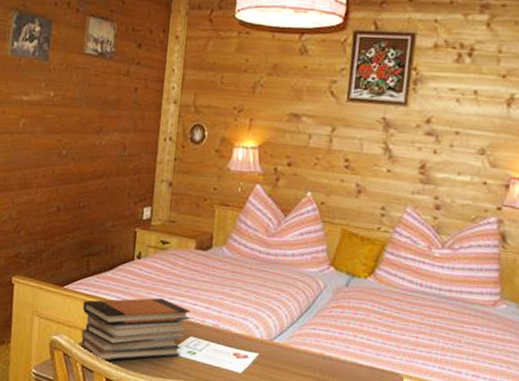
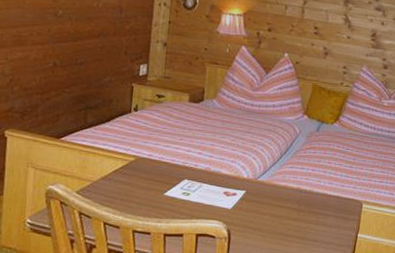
book stack: present [81,297,191,361] -> none [79,146,185,206]

